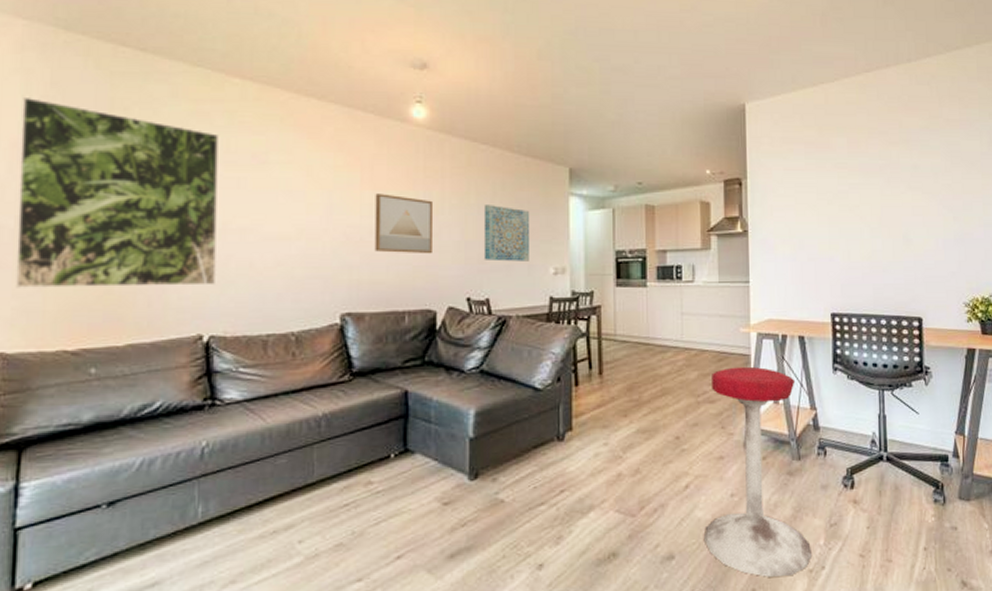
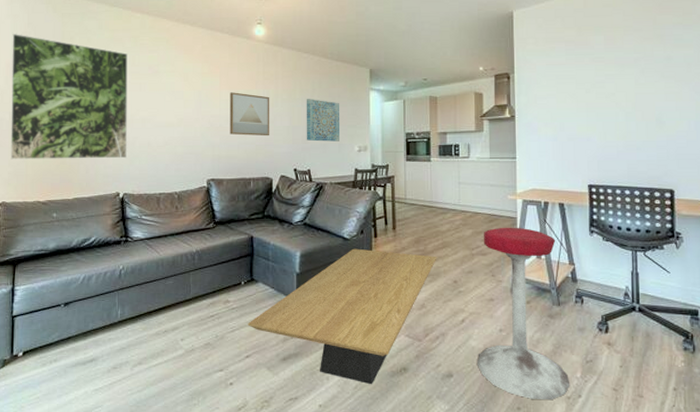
coffee table: none [399,401,655,580] -> present [248,248,437,385]

